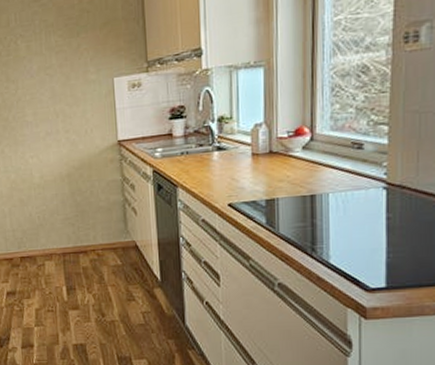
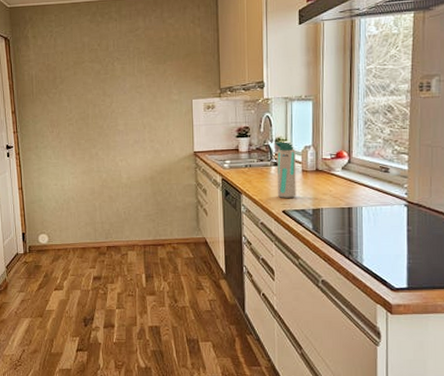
water bottle: none [217,120,245,189] -> present [275,141,296,198]

